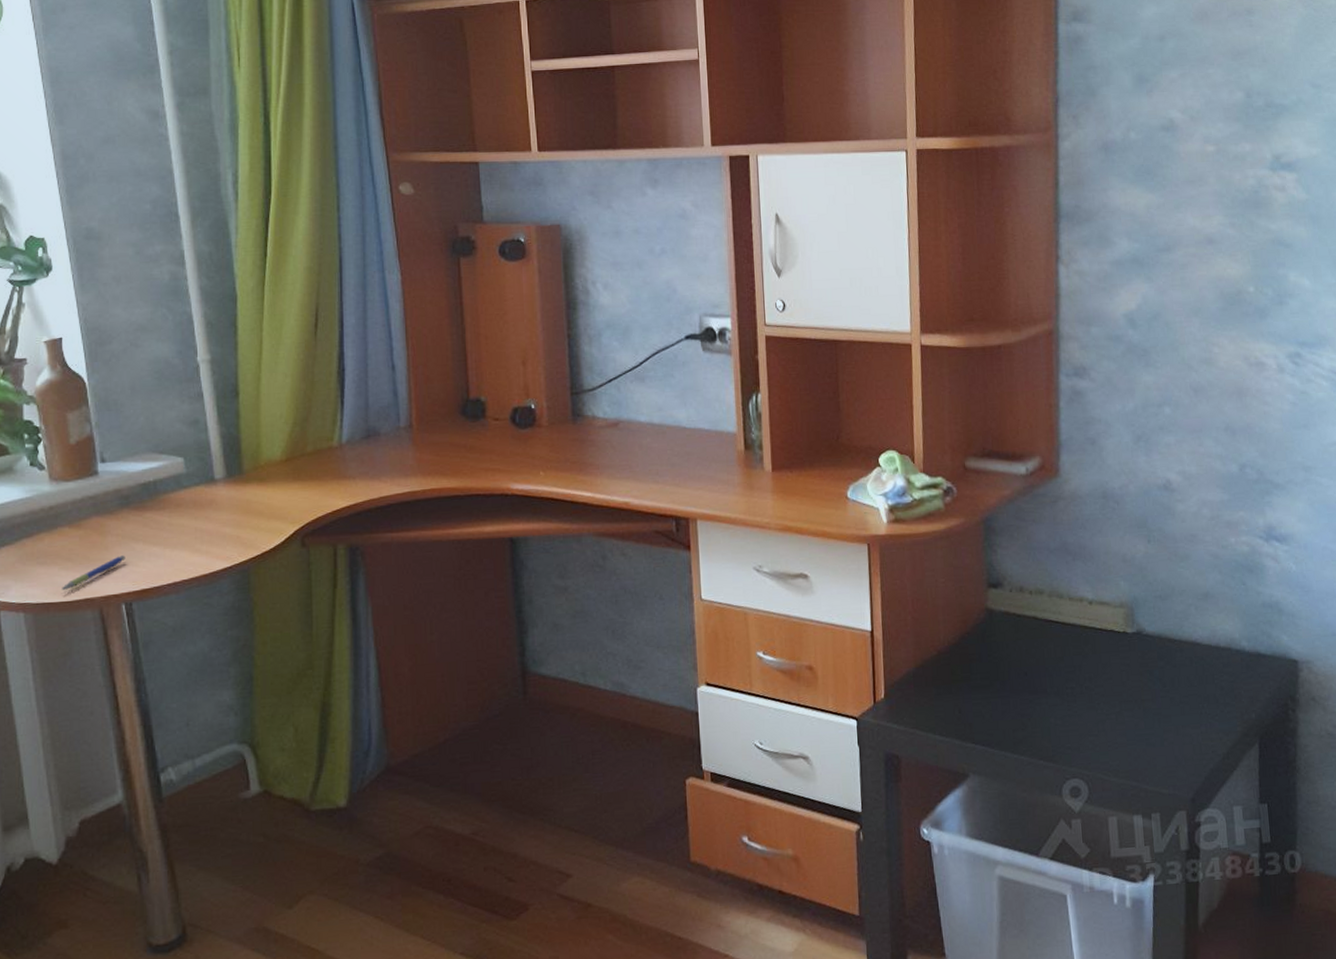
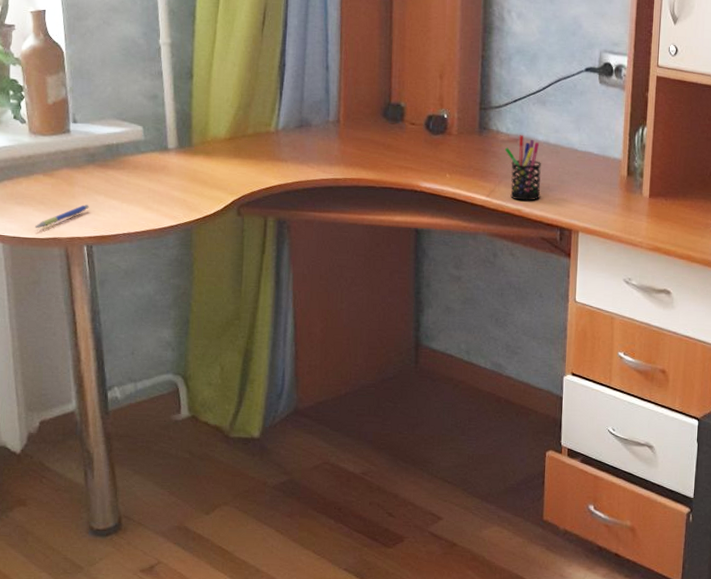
pen holder: none [603,418,649,492] -> present [504,135,541,201]

